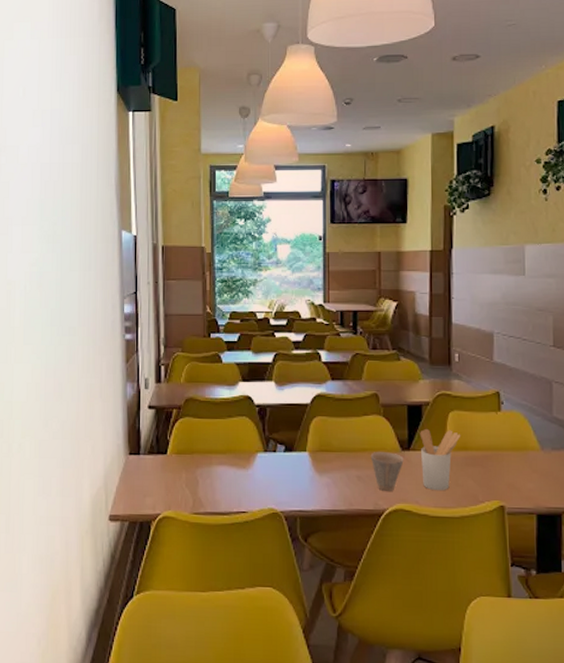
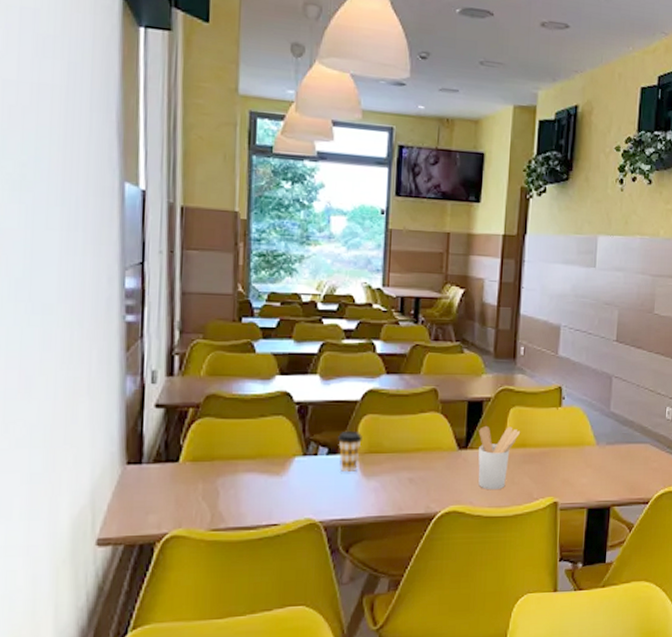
coffee cup: none [293,430,313,469] -> present [338,430,362,473]
cup: present [370,452,404,491] -> none [424,452,460,493]

